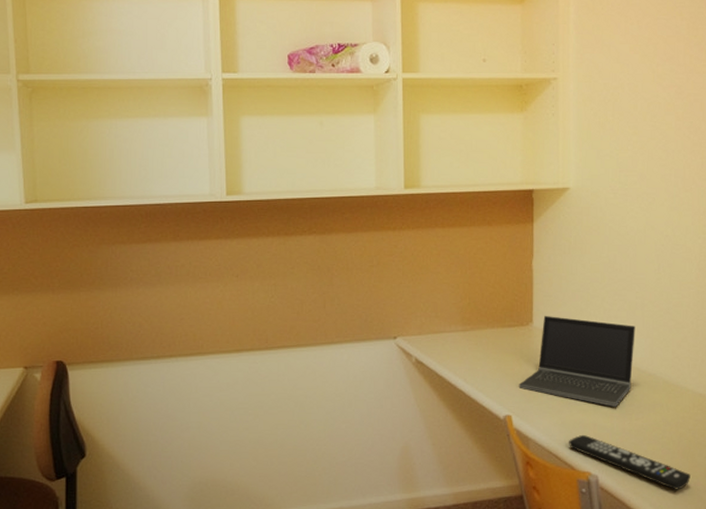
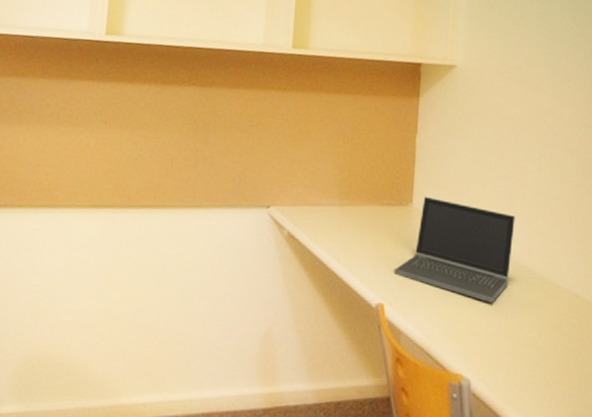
remote control: present [569,434,691,490] -> none [442,331,565,402]

